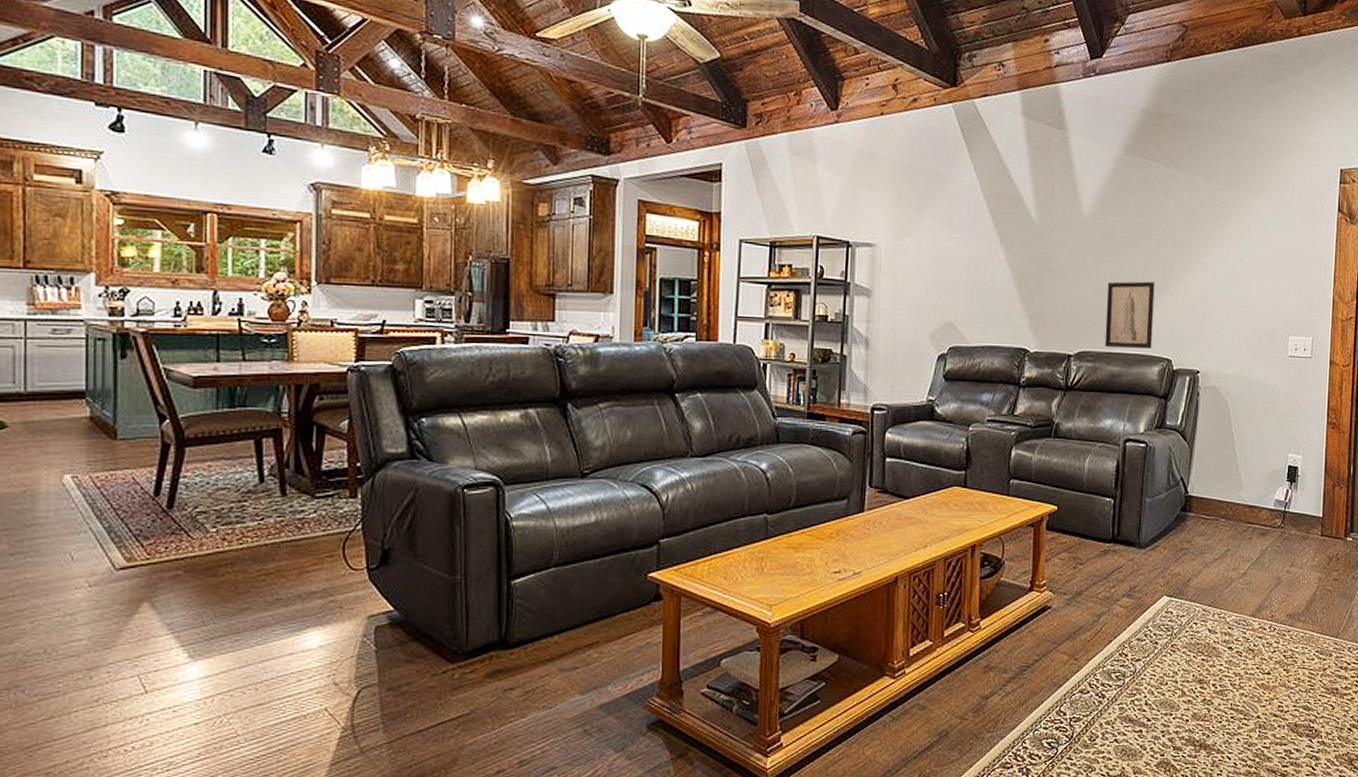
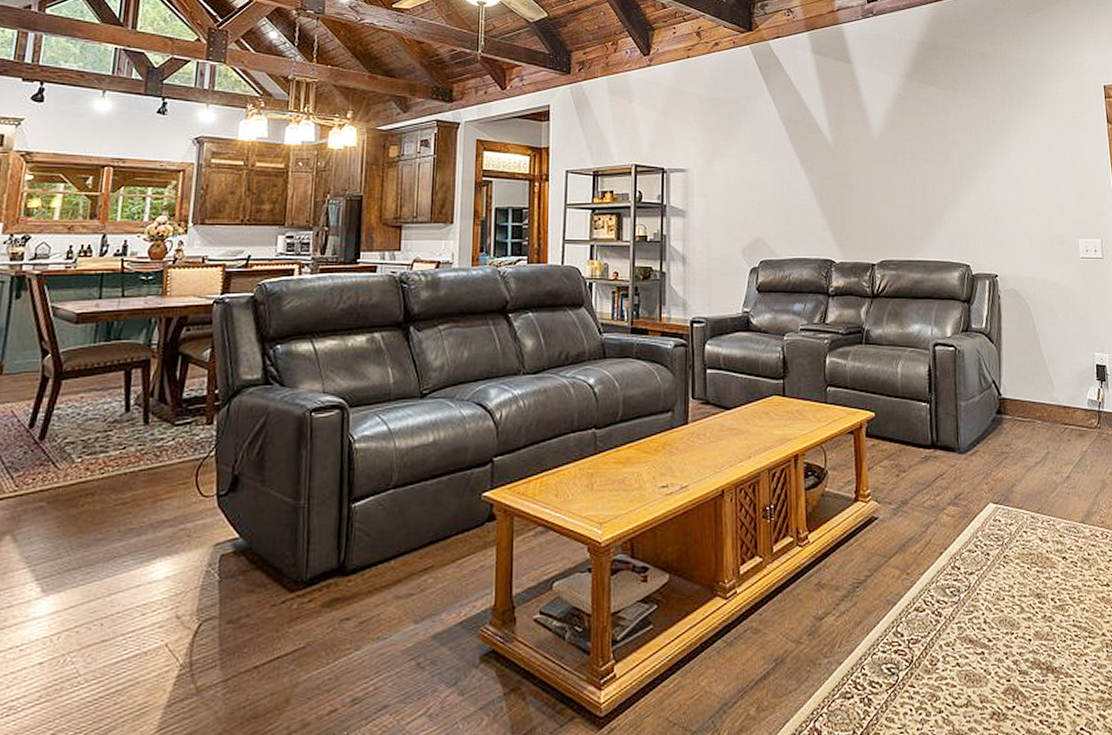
wall art: present [1105,281,1155,350] -> none [902,193,950,256]

